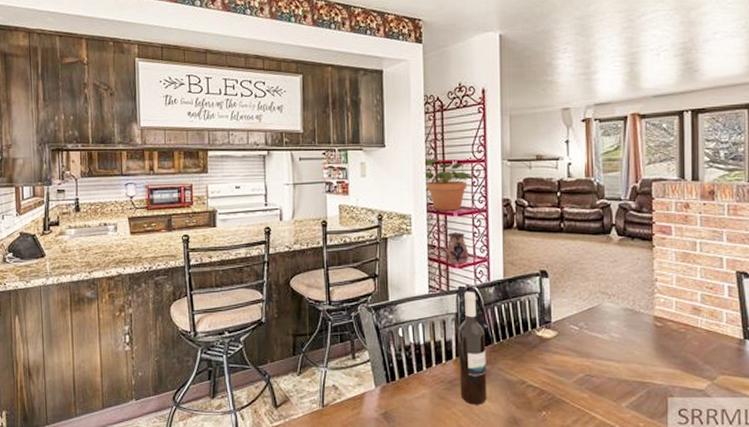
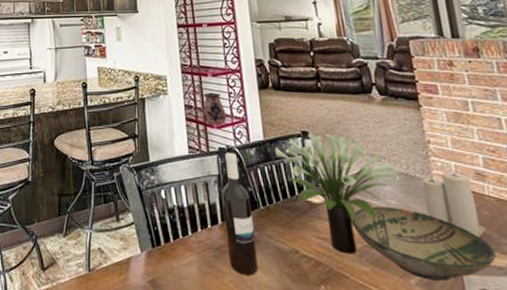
potted plant: present [423,156,474,211] -> none [175,19,224,72]
flower arrangement: none [513,272,626,383] -> present [274,133,400,254]
bowl: none [577,339,698,404] -> present [351,206,496,282]
candle: none [644,305,693,364] -> present [421,170,486,237]

